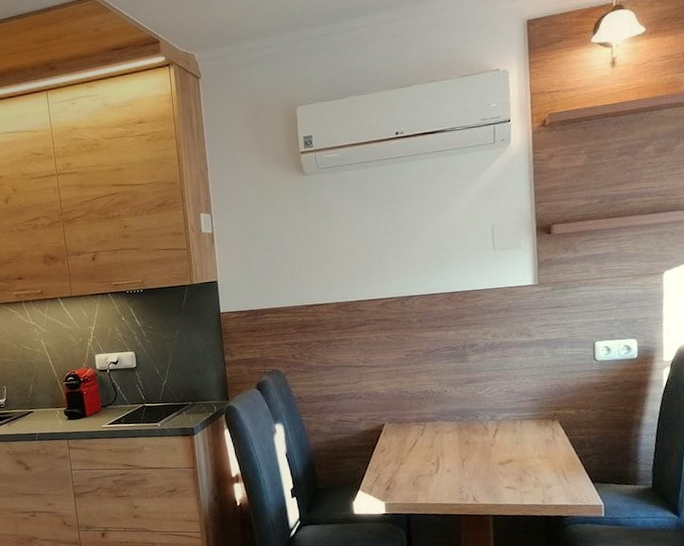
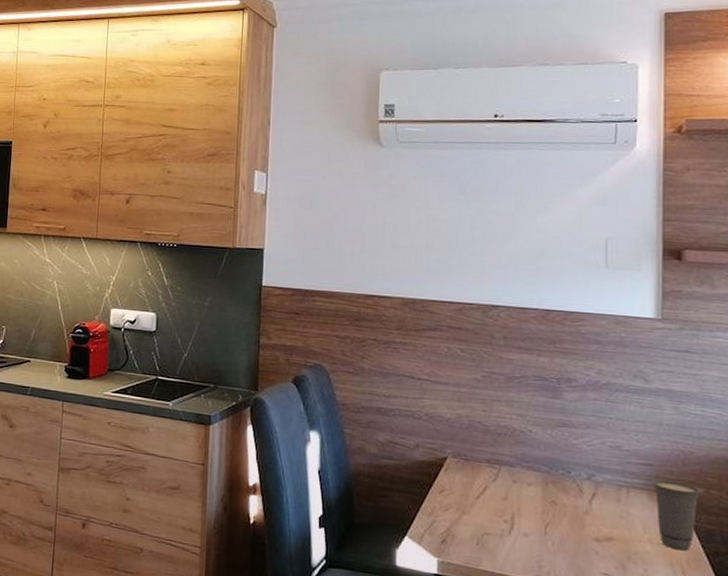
cup: none [538,407,575,459] -> present [652,478,703,550]

